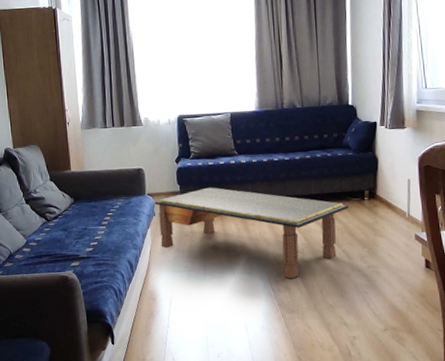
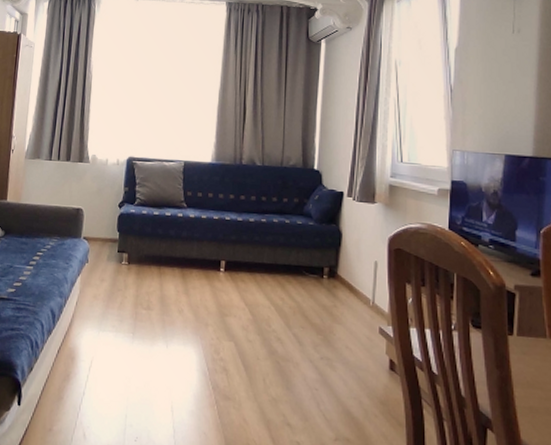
coffee table: present [154,187,348,279] -> none [89,239,304,359]

